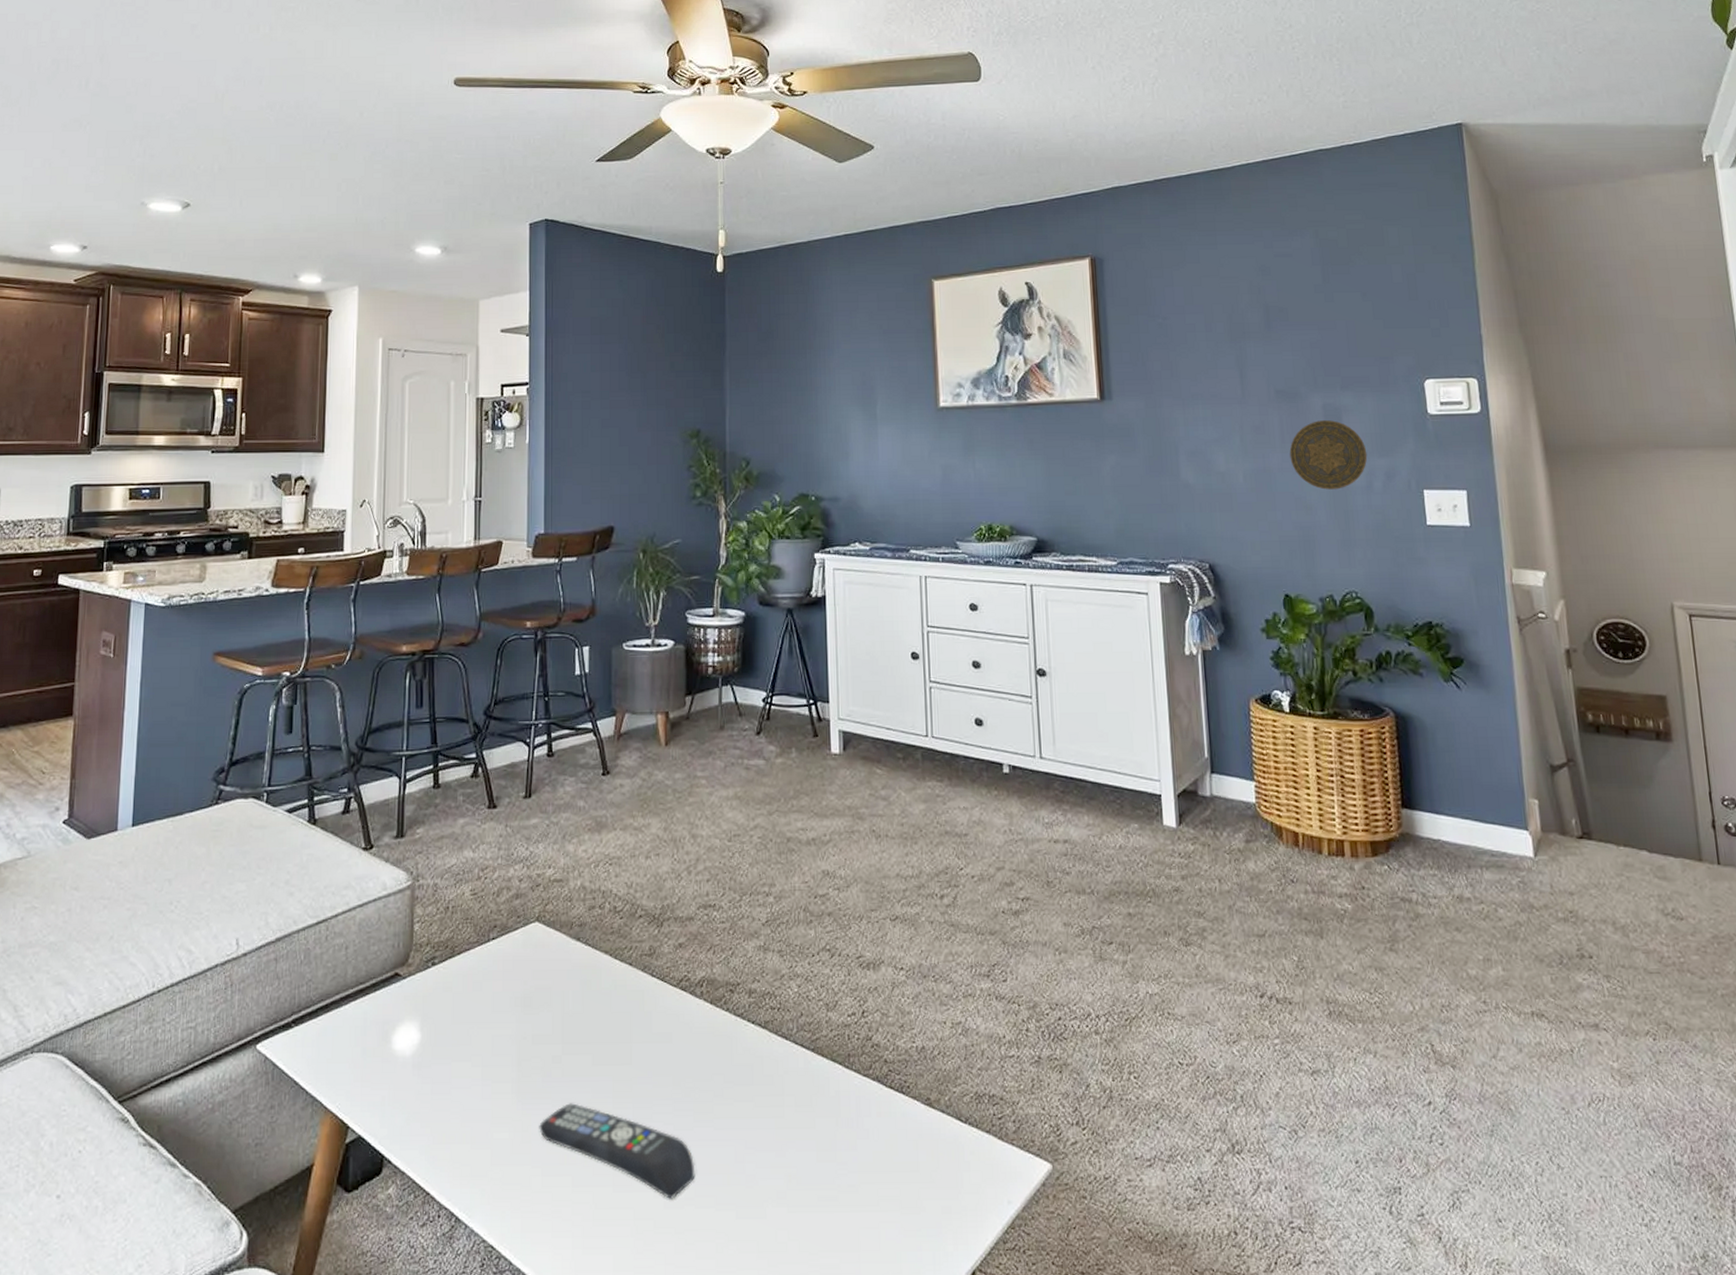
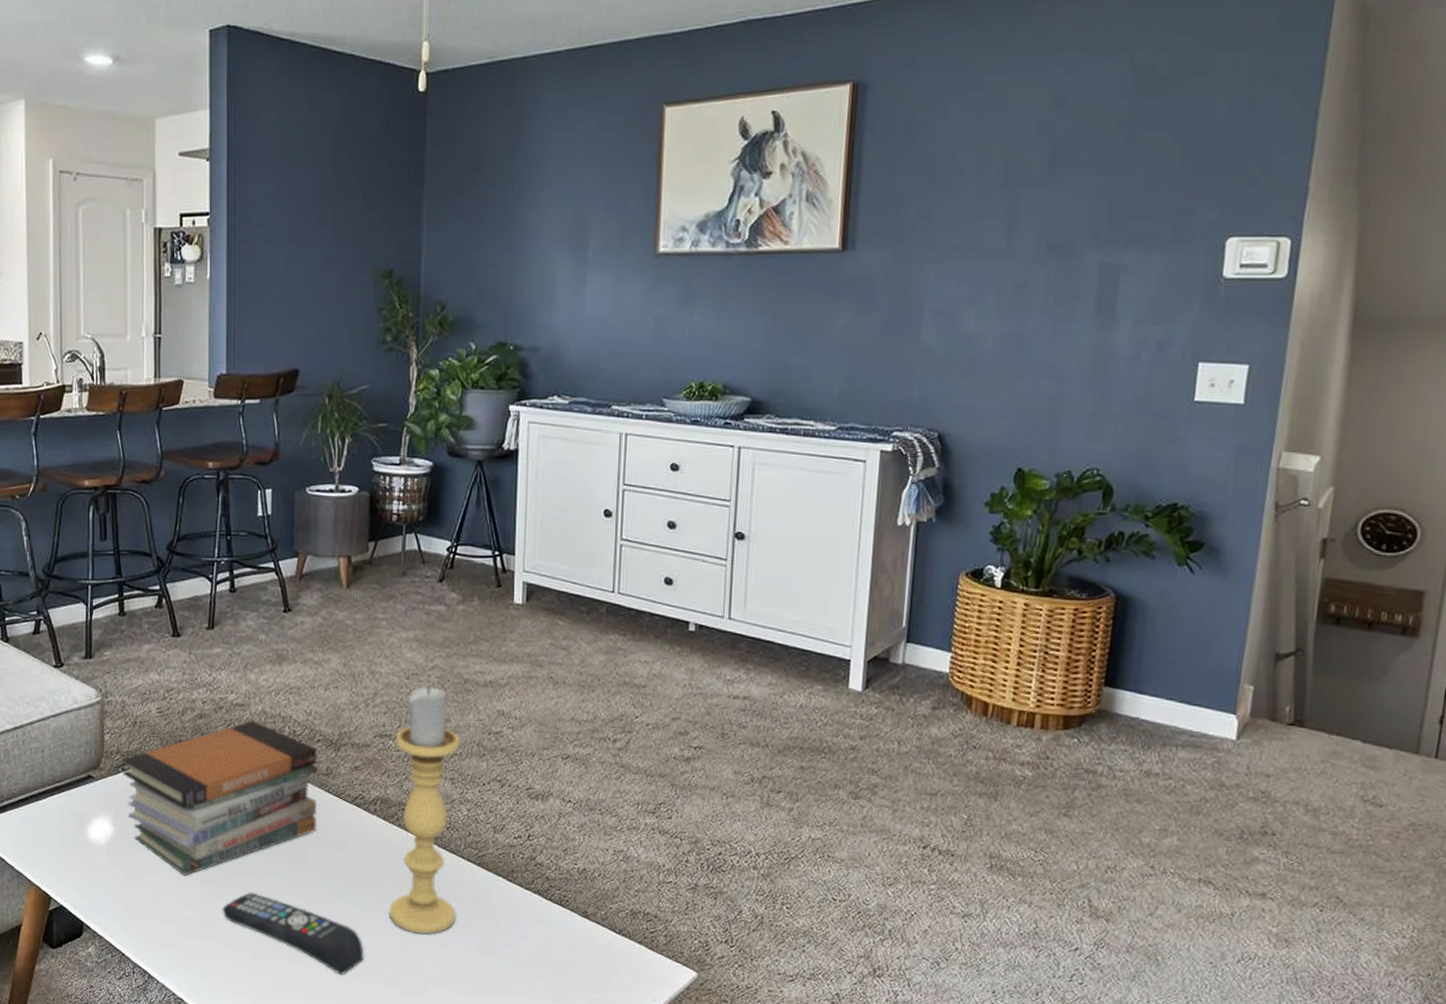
book stack: none [433,898,641,1088] -> present [123,721,319,876]
candle holder: none [720,847,791,1141] -> present [390,685,460,935]
decorative plate: present [1289,420,1368,490] -> none [1050,281,1142,359]

